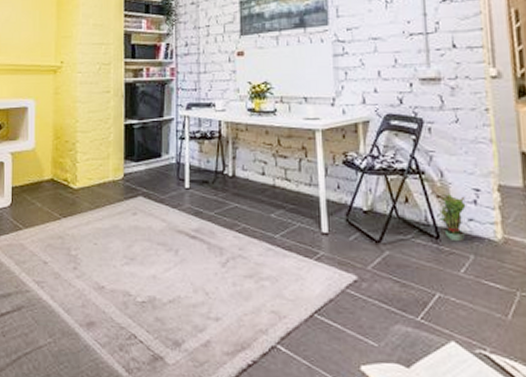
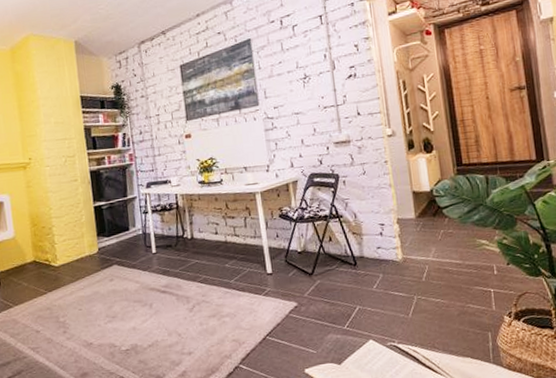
potted plant: present [436,192,466,242] -> none [353,229,375,266]

